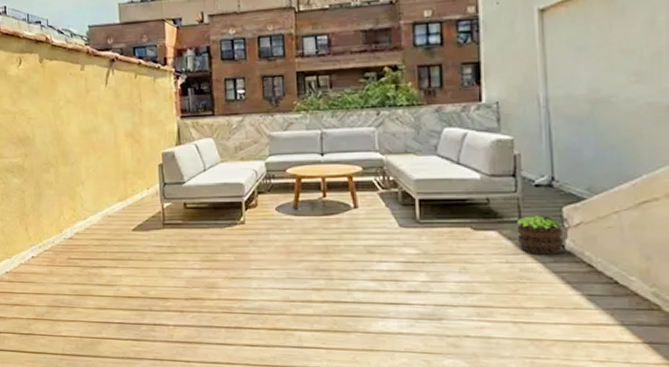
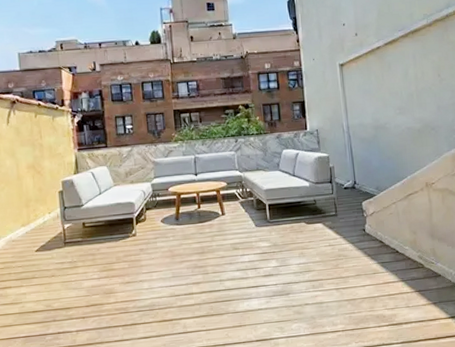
potted plant: present [516,216,563,256] -> none [334,209,364,238]

